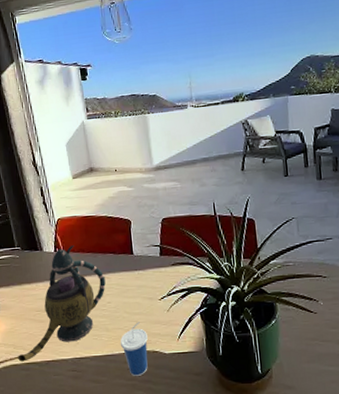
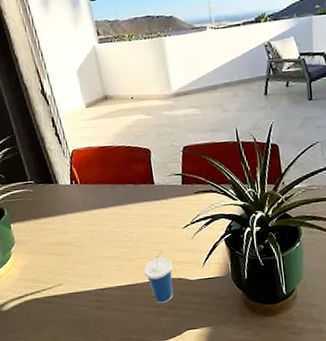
teapot: present [18,245,106,362] -> none [38,177,127,296]

